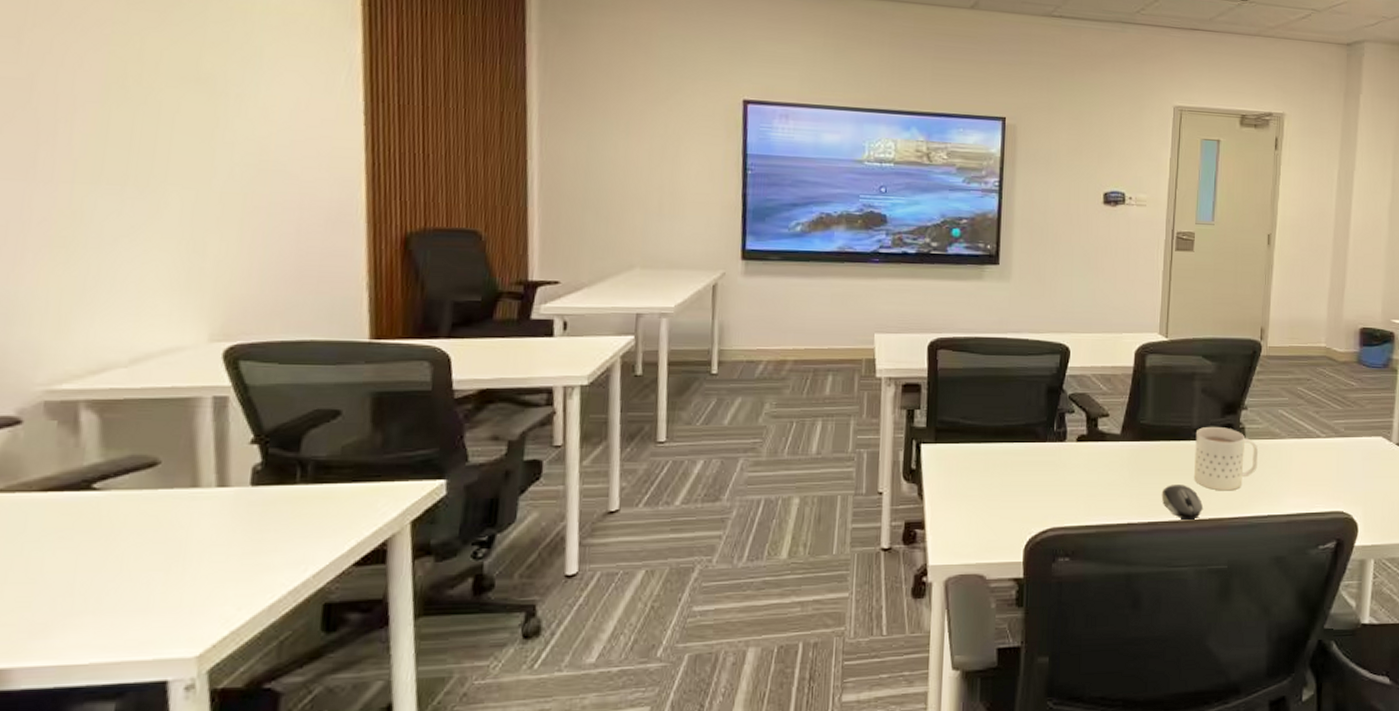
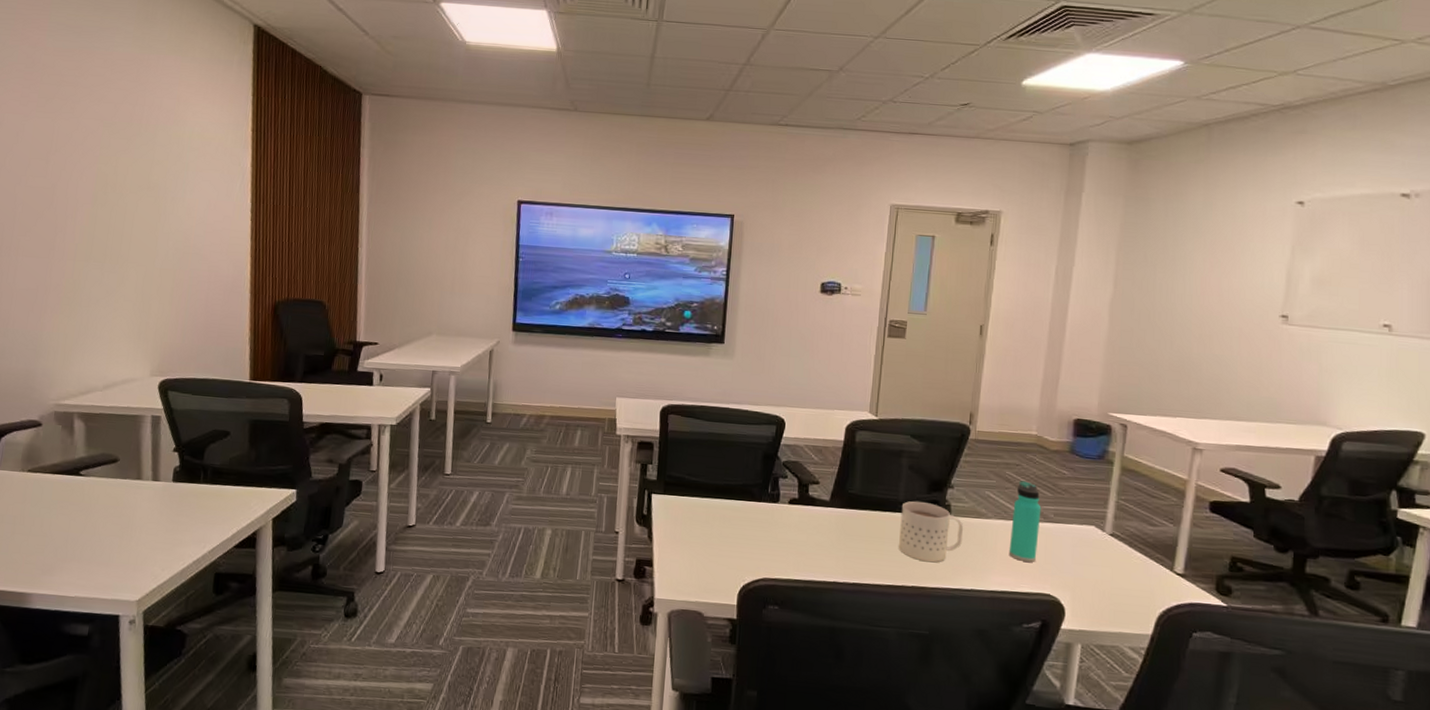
computer mouse: present [1161,485,1203,520] -> none [866,551,906,585]
thermos bottle: none [1303,396,1333,480] -> present [1008,481,1042,562]

